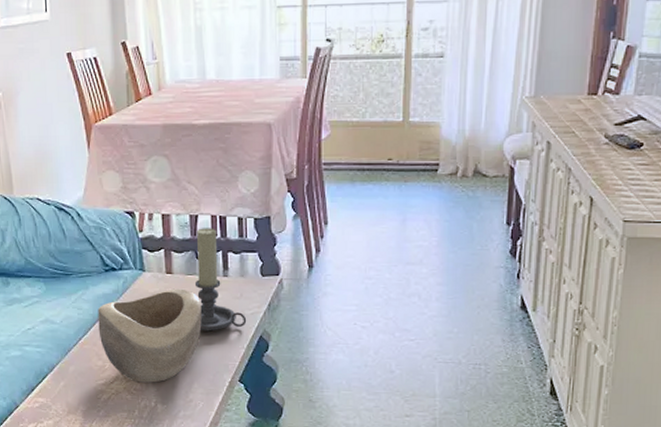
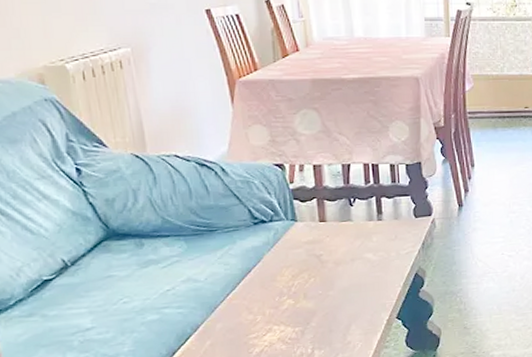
decorative bowl: present [98,288,202,383] -> none [247,235,358,332]
candle holder: present [194,228,247,332] -> none [349,175,402,274]

